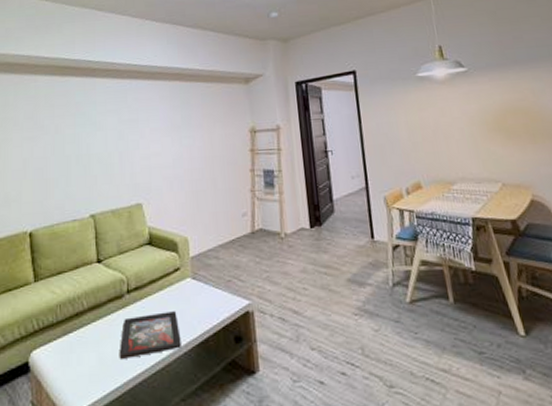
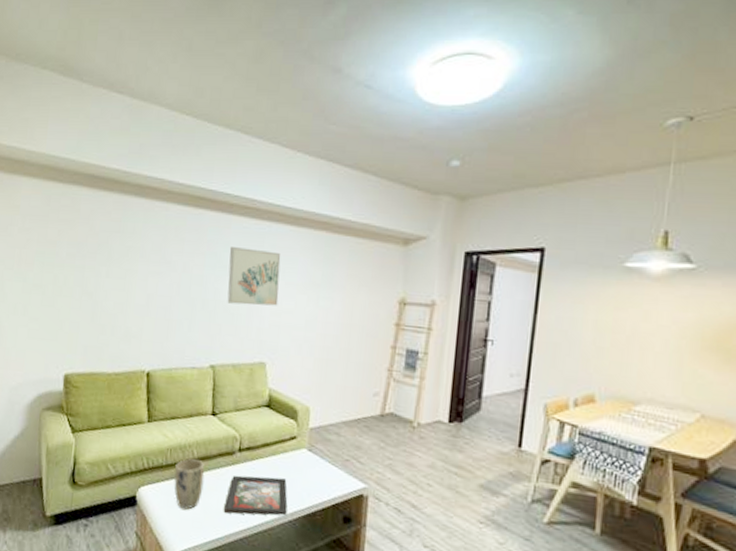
plant pot: none [66,310,97,365] -> present [174,459,205,510]
wall art: none [96,104,146,155] -> present [227,247,281,306]

